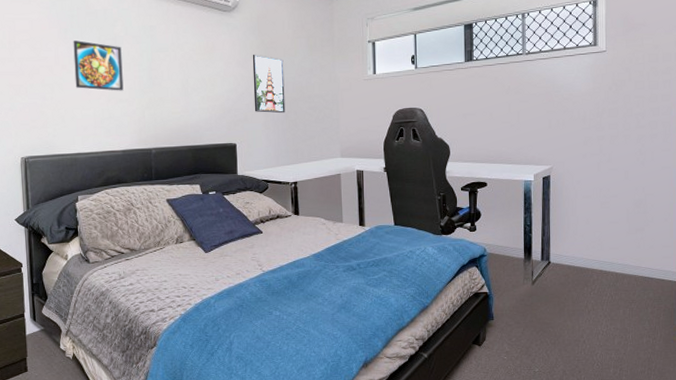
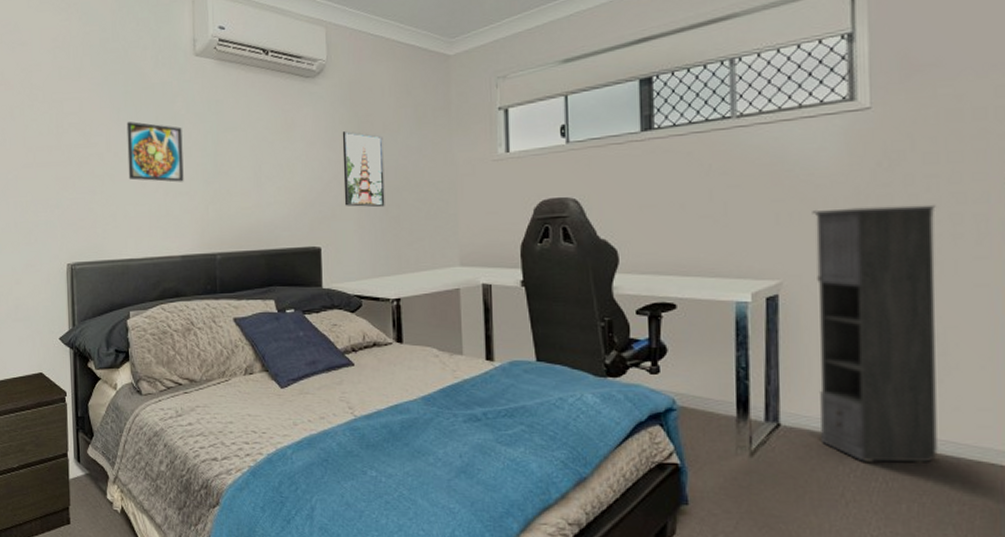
storage cabinet: none [571,115,642,284] -> present [812,204,939,463]

